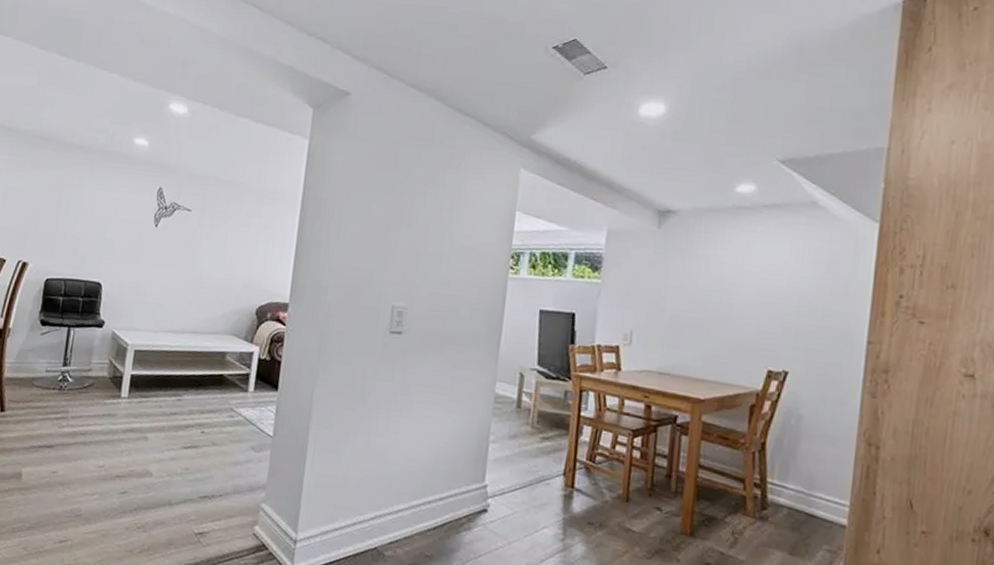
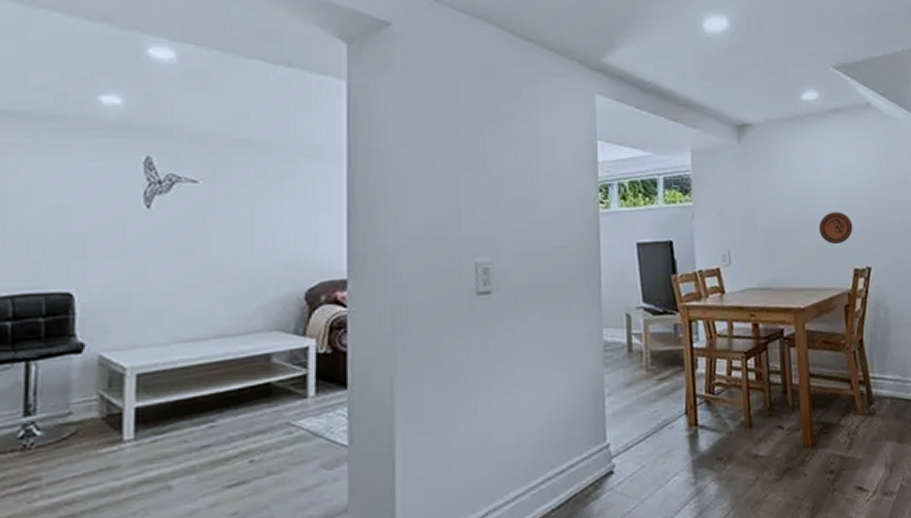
decorative plate: none [733,309,774,343] -> present [818,212,853,245]

